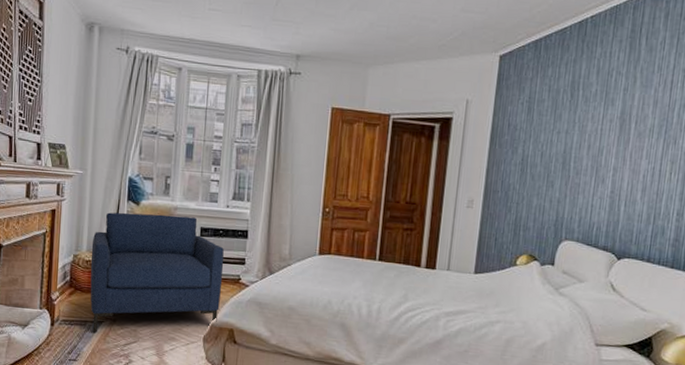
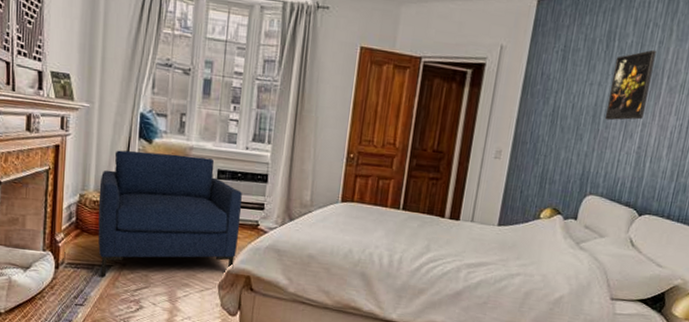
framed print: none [574,97,622,167] -> present [604,49,657,121]

